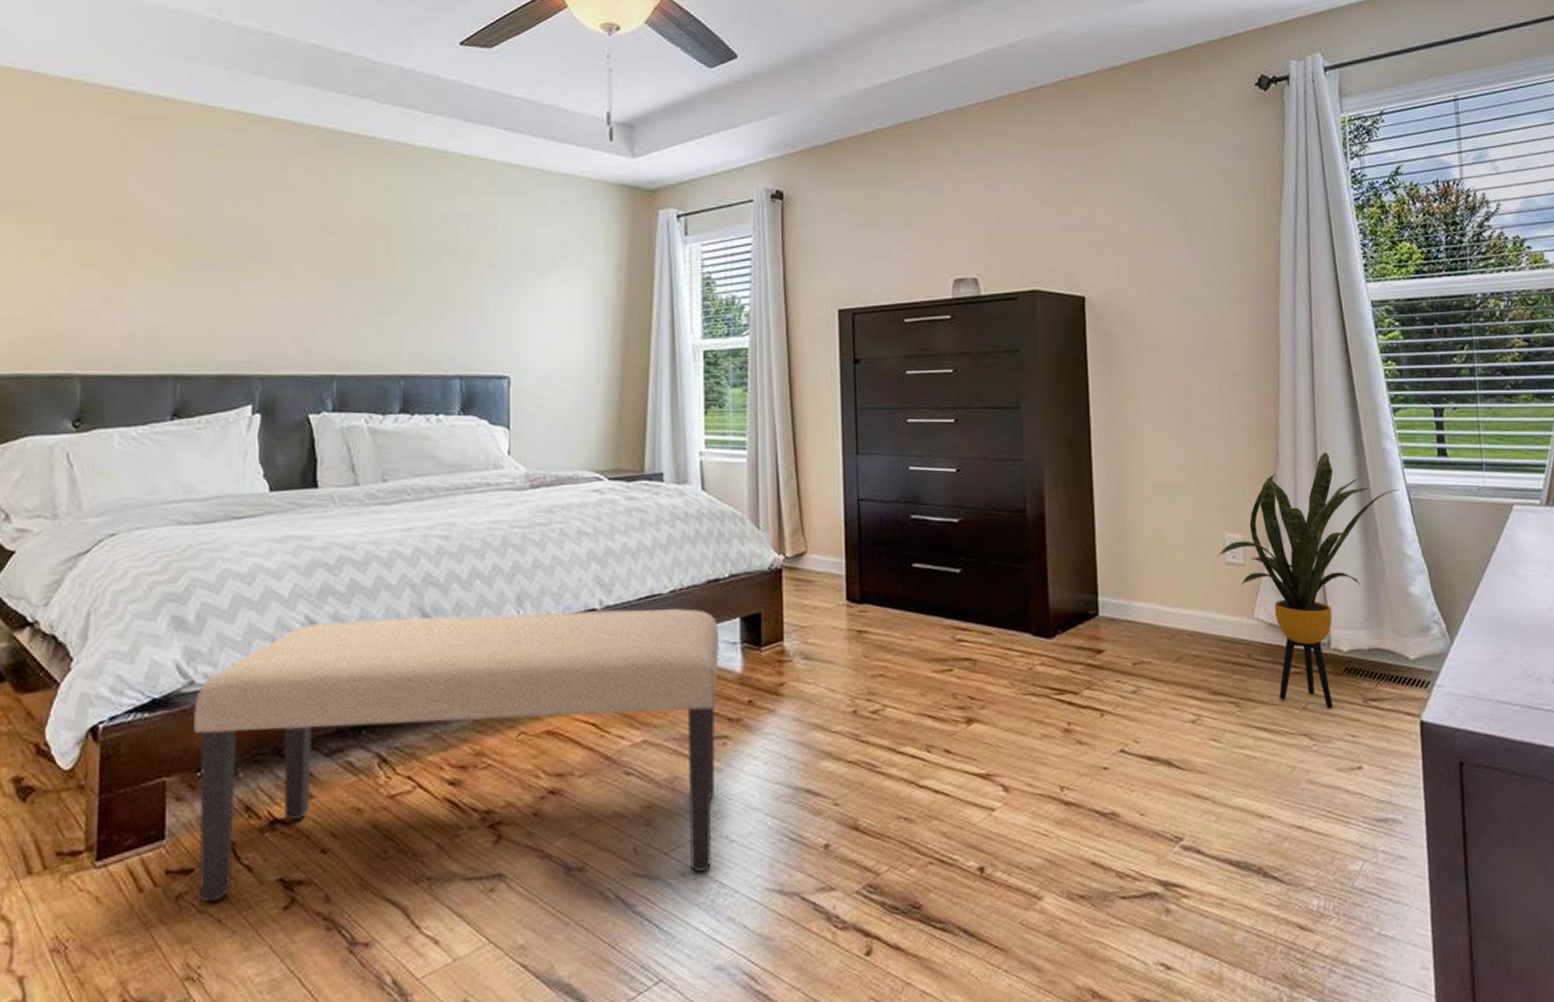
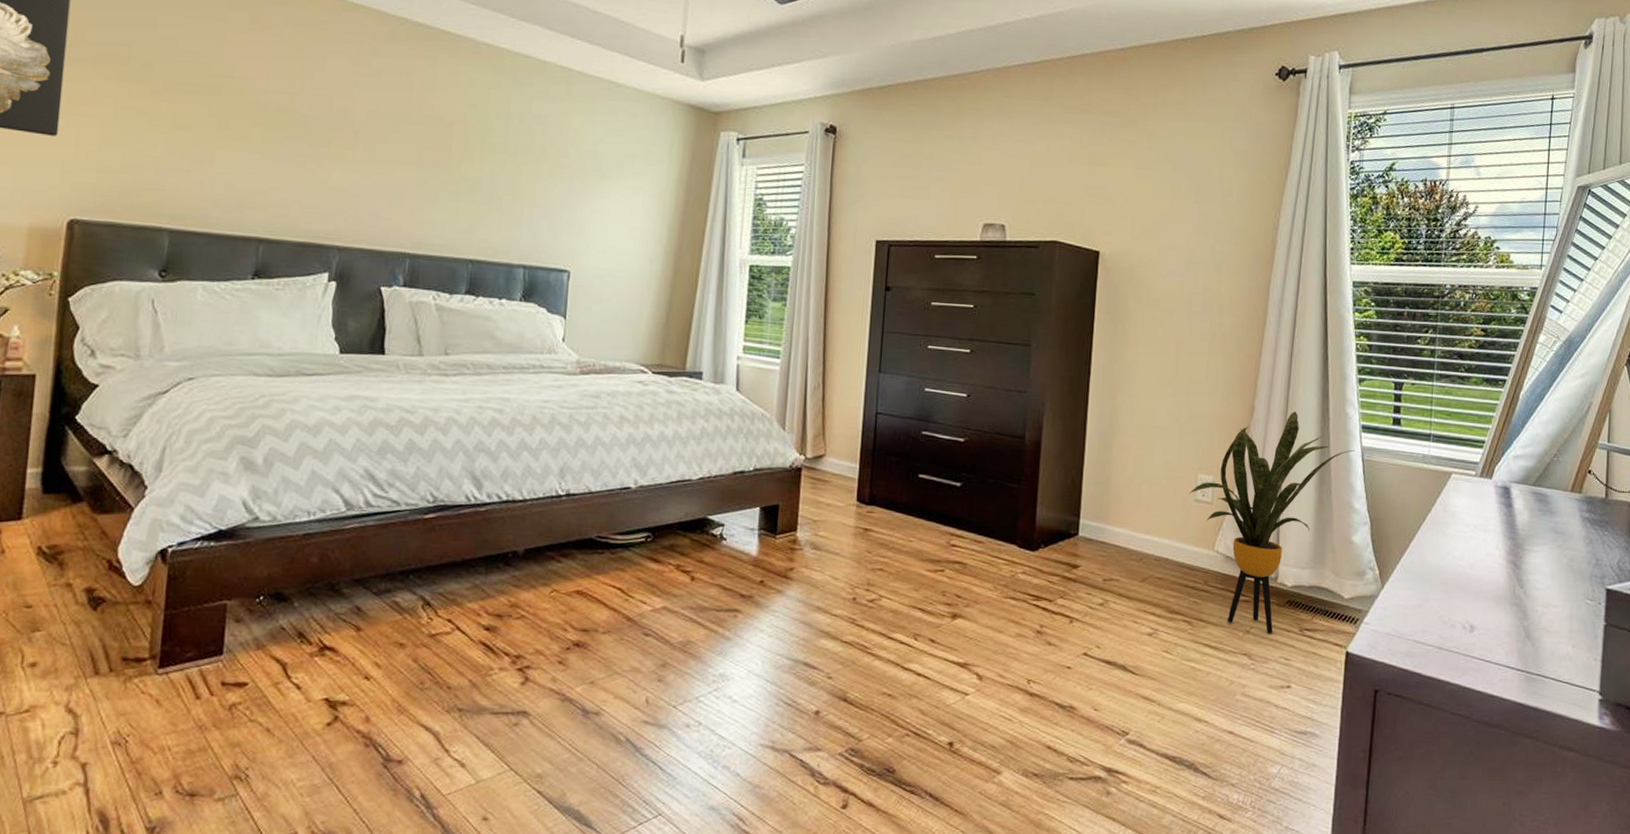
bench: present [194,609,719,902] -> none [251,476,740,726]

